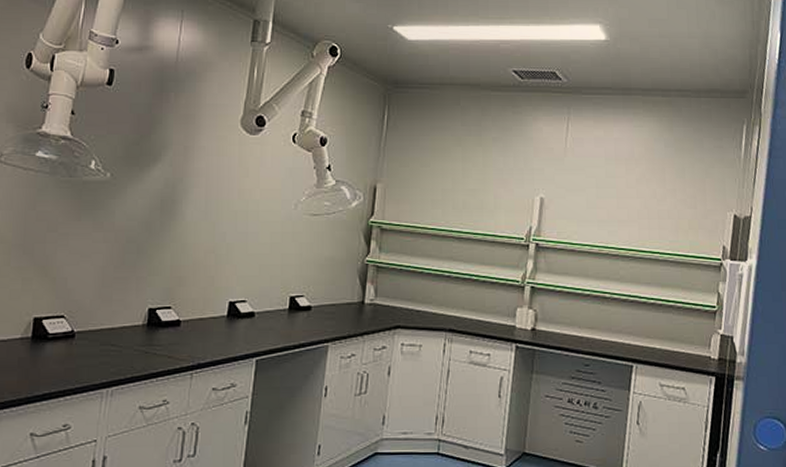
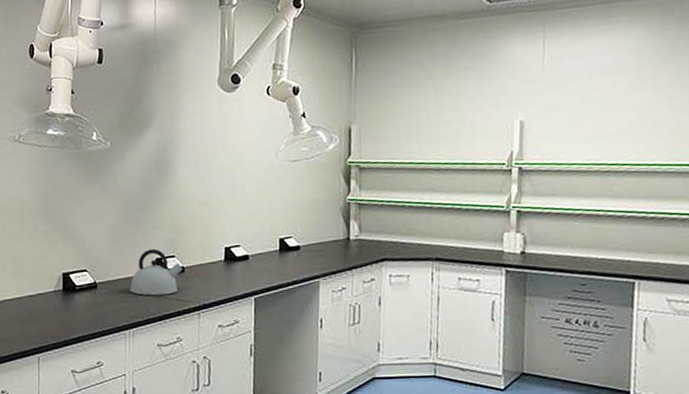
kettle: none [113,297,179,351] -> present [129,248,183,296]

